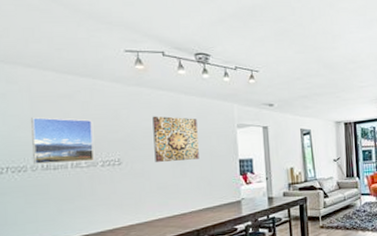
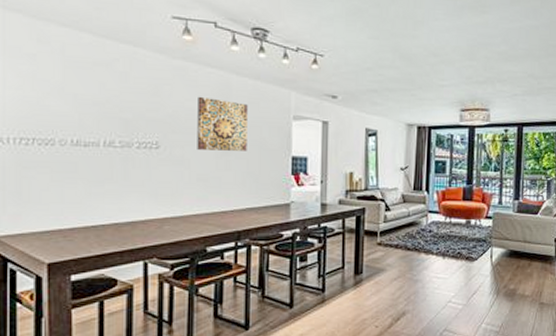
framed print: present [31,117,94,164] -> none [62,85,131,141]

